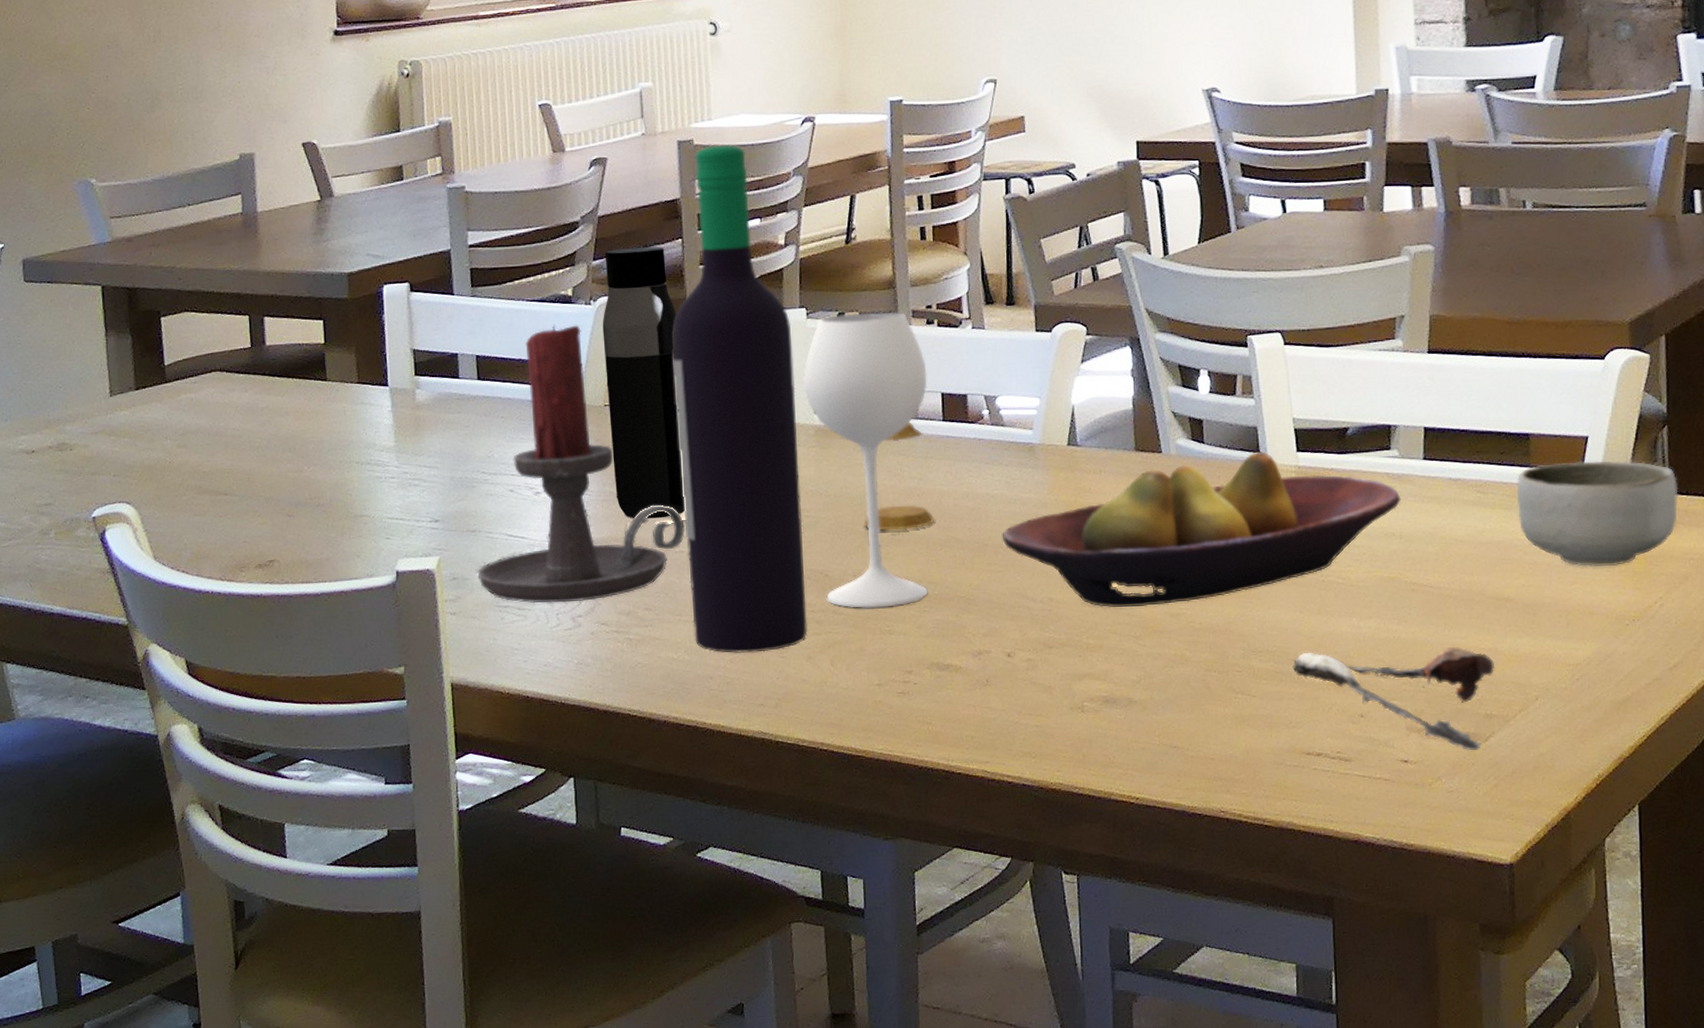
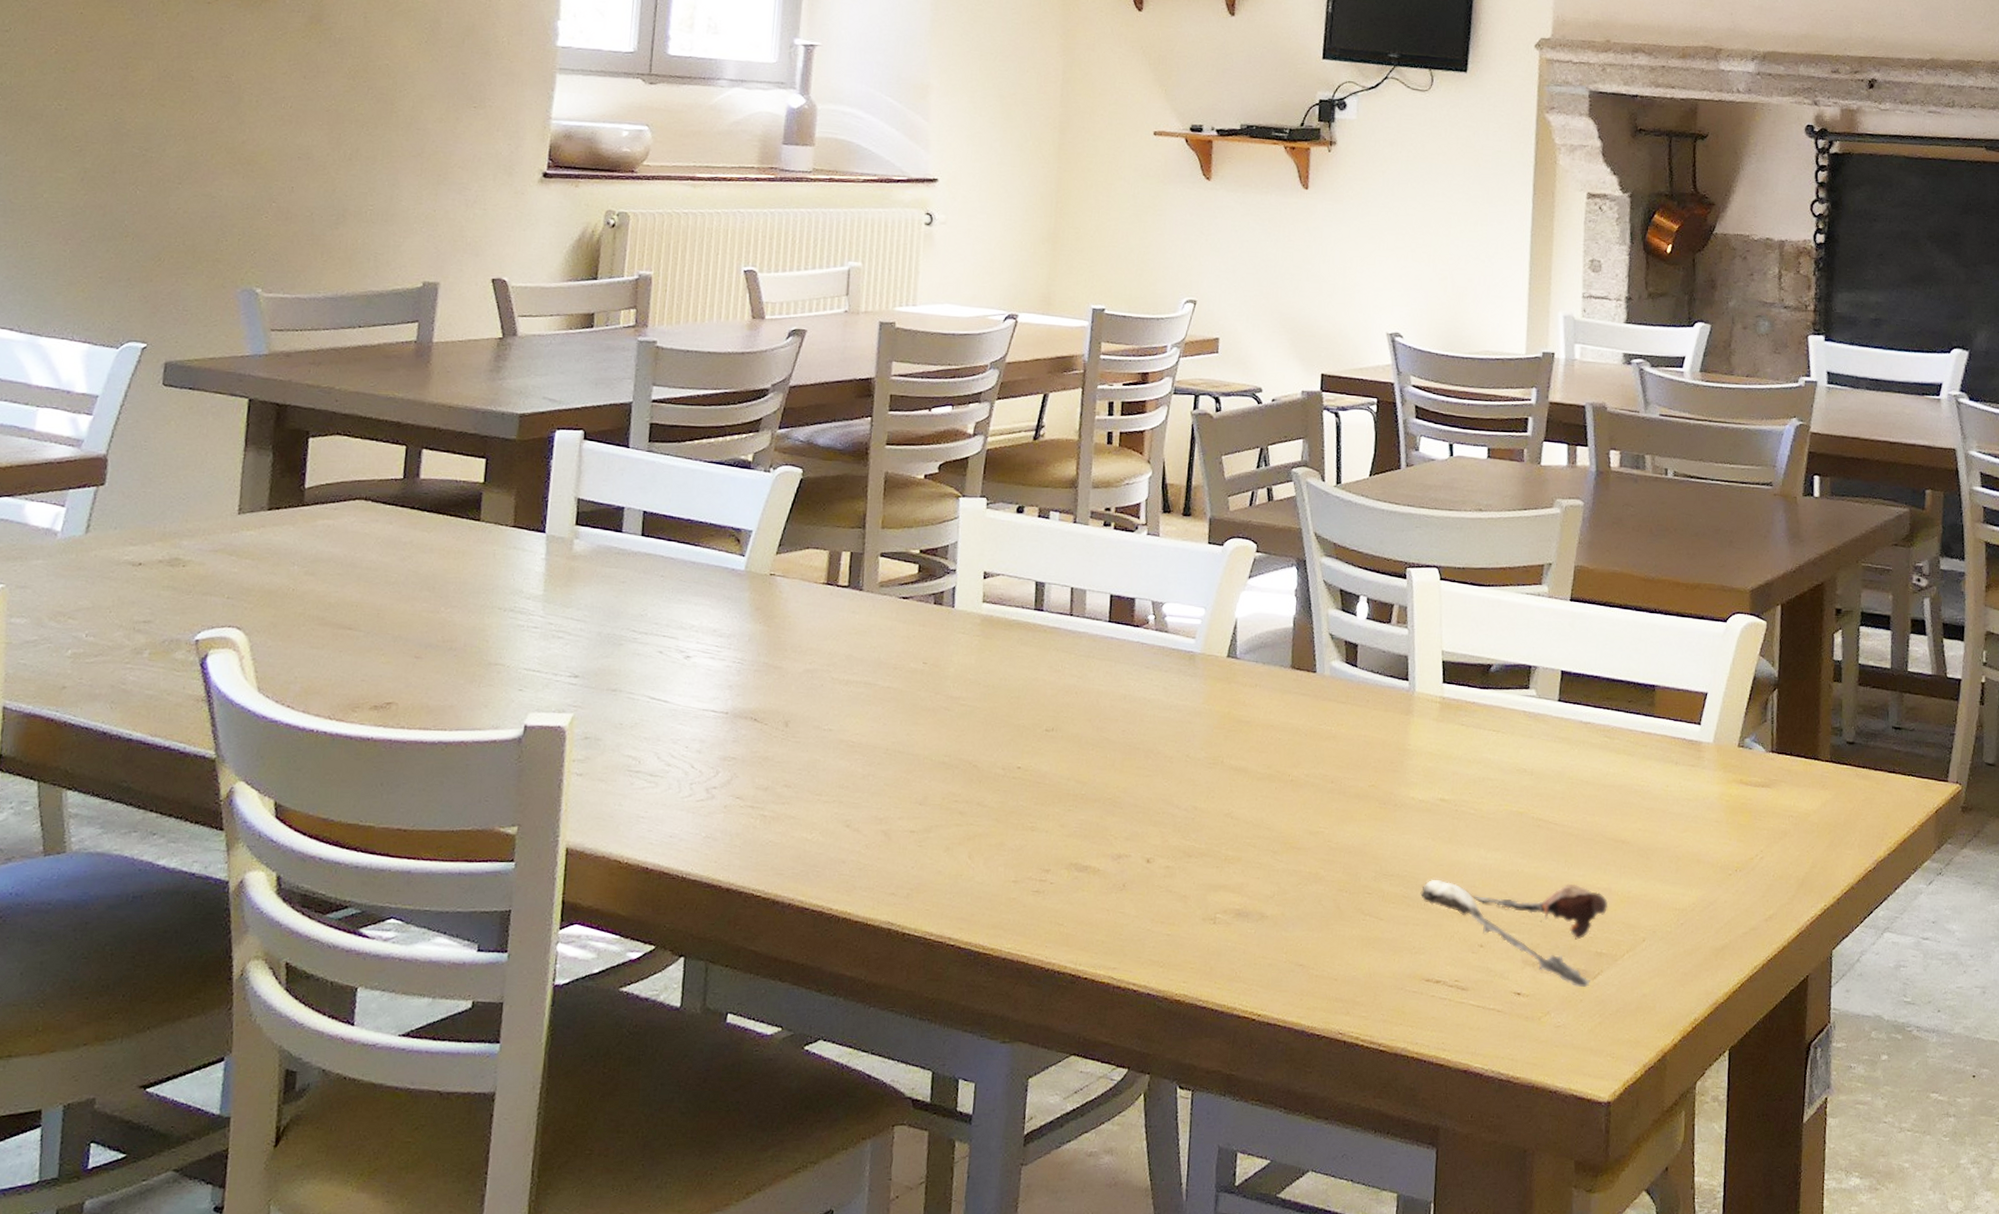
candle holder: present [477,325,685,604] -> none [611,488,837,773]
water bottle: present [602,247,685,519] -> none [769,420,856,694]
wine bottle: present [672,144,928,653] -> none [832,330,1099,840]
salt shaker: present [863,423,934,530] -> none [1018,620,1089,727]
fruit bowl: present [1002,451,1401,607] -> none [1154,679,1535,822]
bowl: present [1516,461,1679,567] -> none [1639,716,1784,817]

